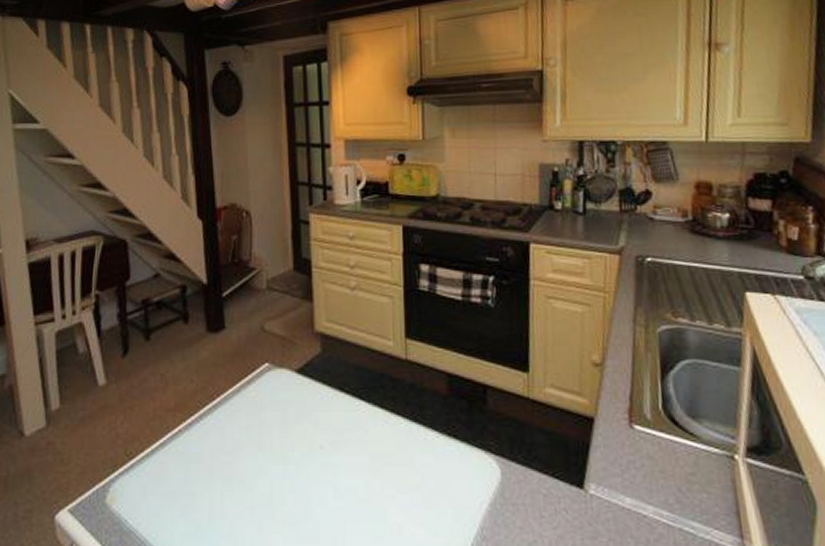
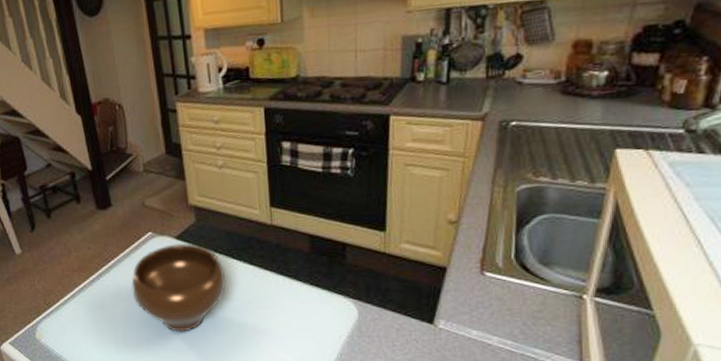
bowl: none [238,378,352,496] -> present [131,243,226,332]

